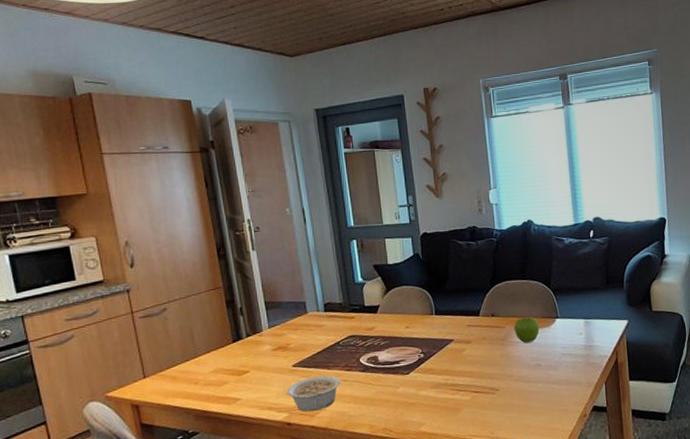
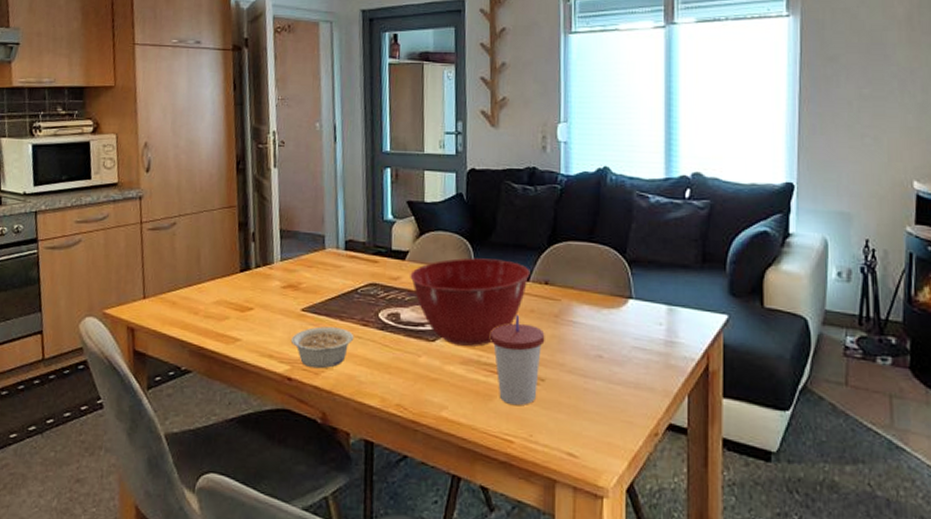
mixing bowl: none [382,302,480,374] -> present [410,258,531,346]
cup: none [453,343,496,413] -> present [490,315,545,405]
fruit: present [513,317,540,344] -> none [572,291,606,326]

